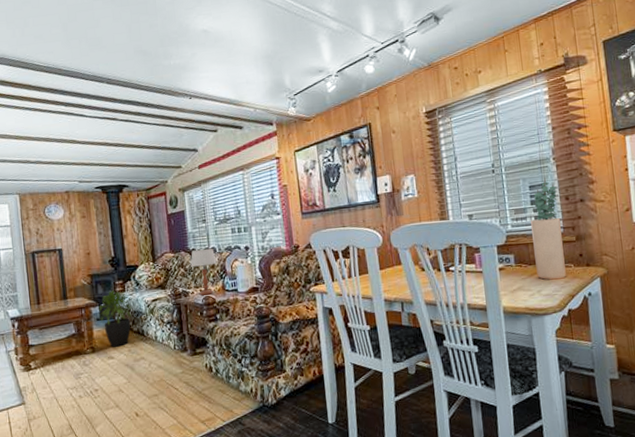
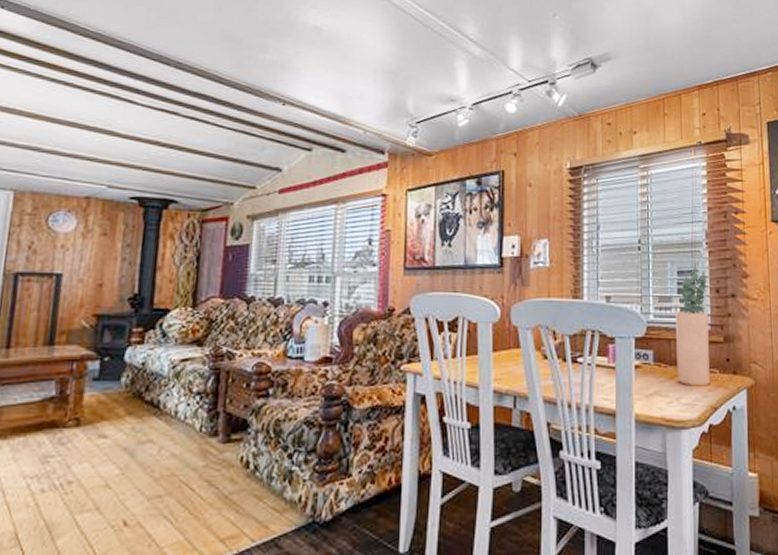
potted plant: present [97,290,134,347] -> none [95,340,152,421]
table lamp: present [190,248,217,297] -> none [245,298,282,362]

